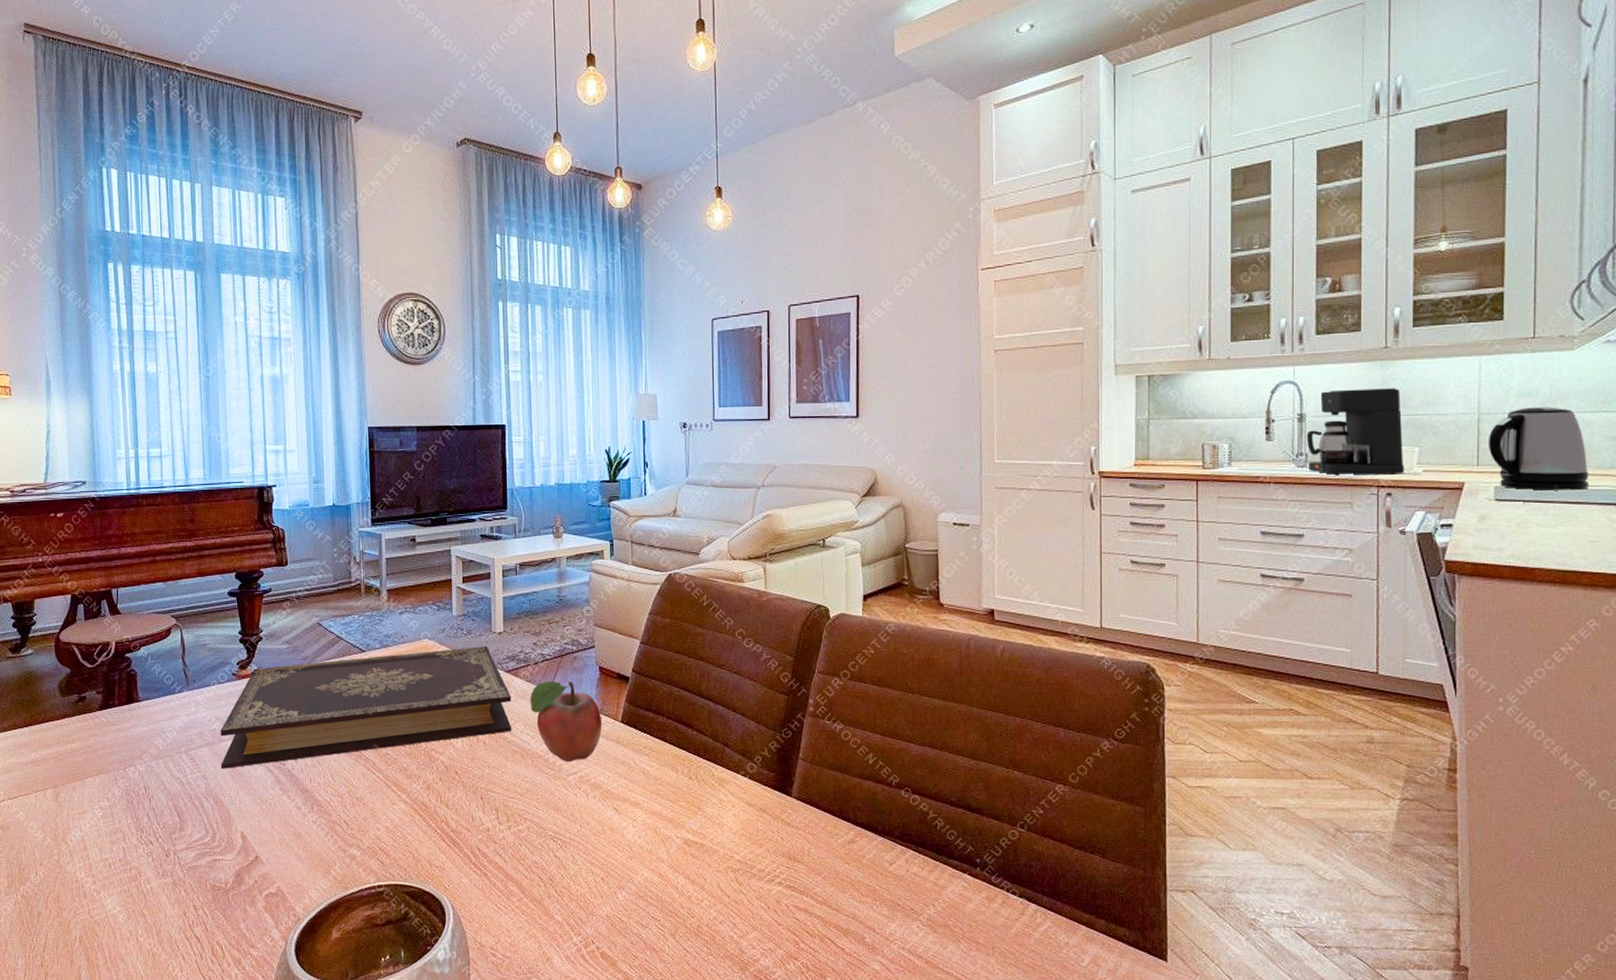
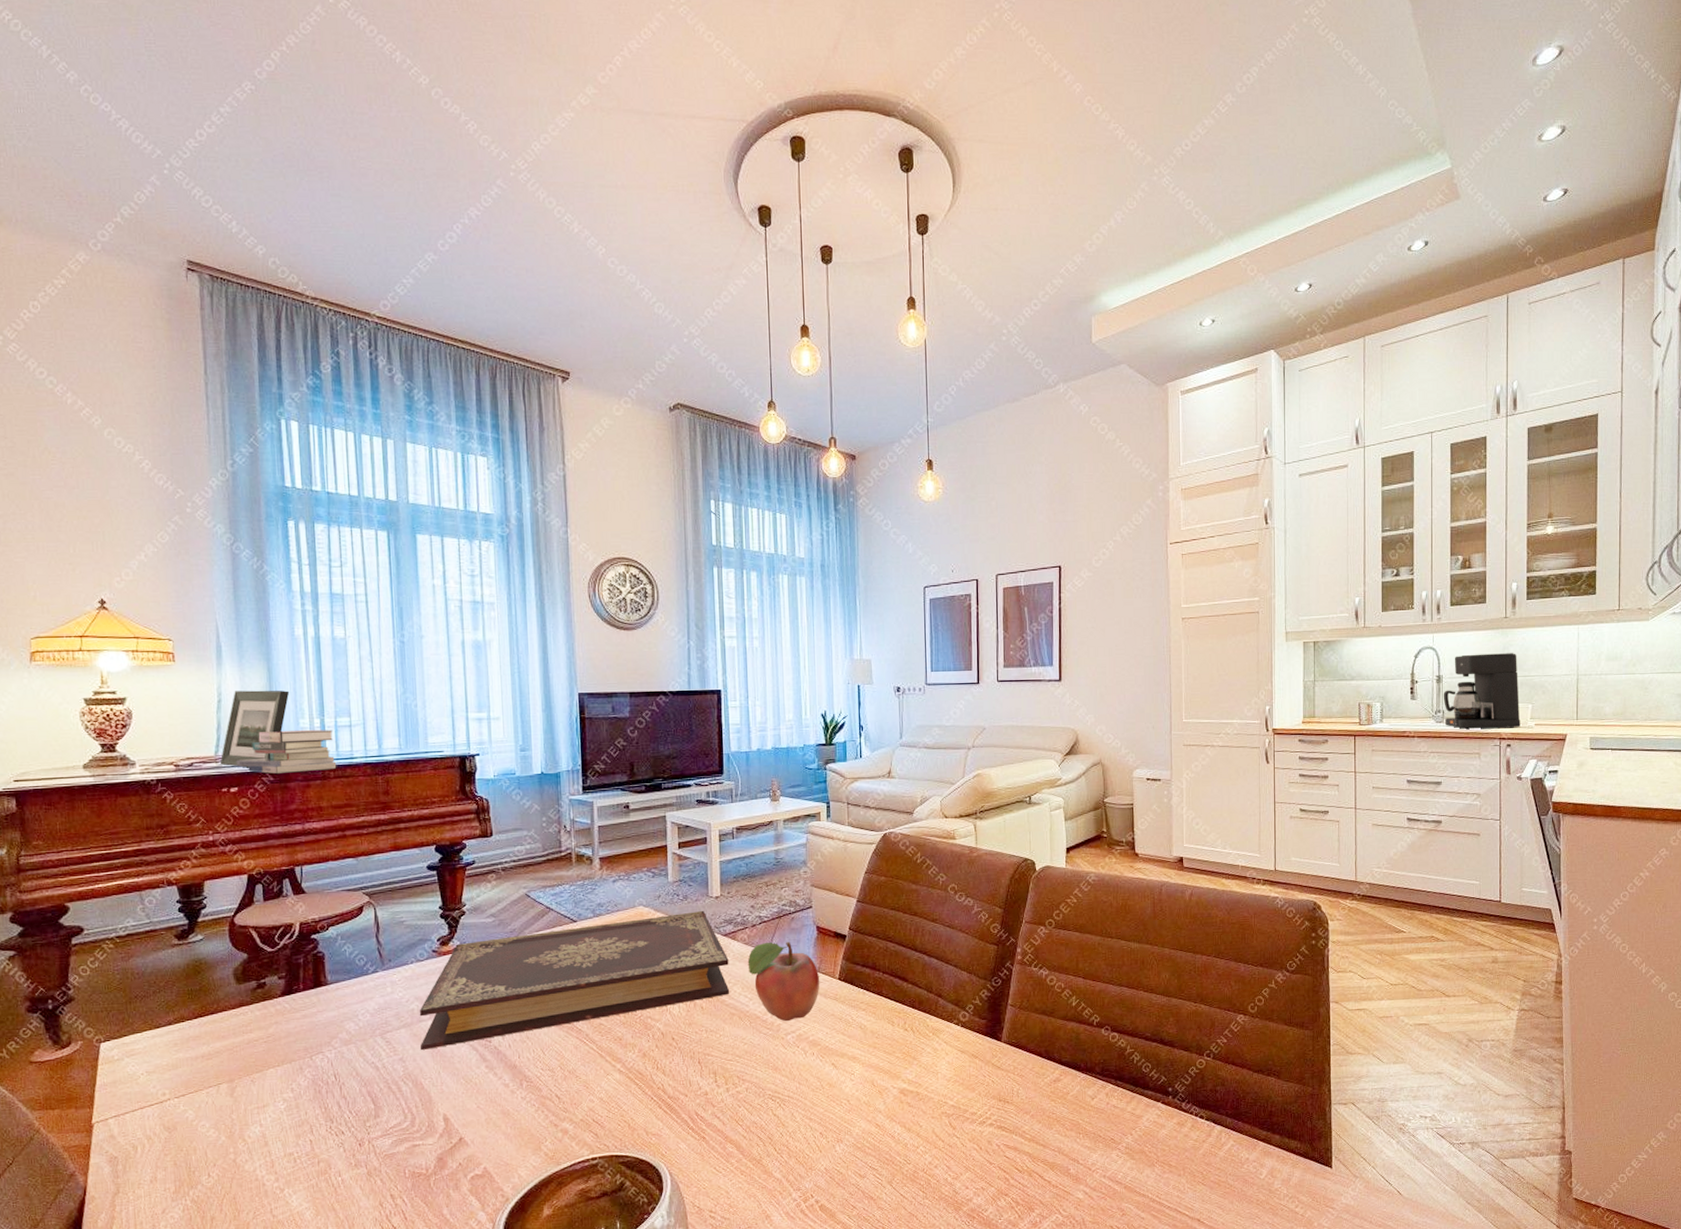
picture frame: none [48,422,109,495] -> present [219,690,290,768]
books: none [62,459,149,501] -> present [236,729,337,774]
kettle: present [1489,407,1590,490] -> none [1585,669,1661,740]

